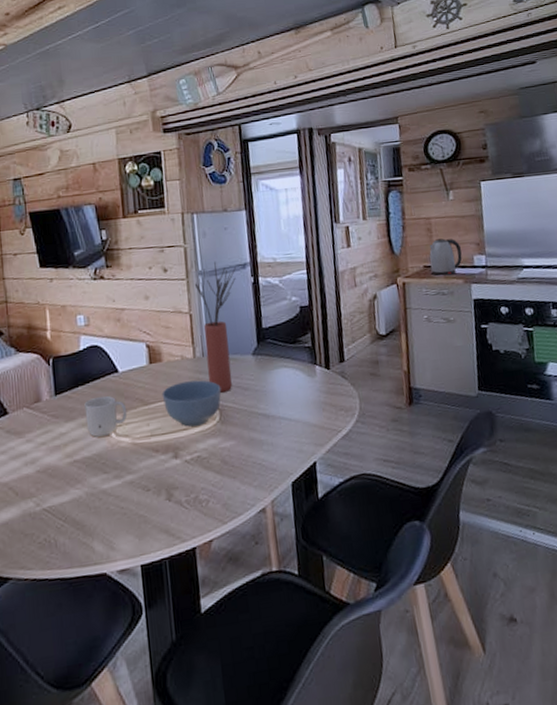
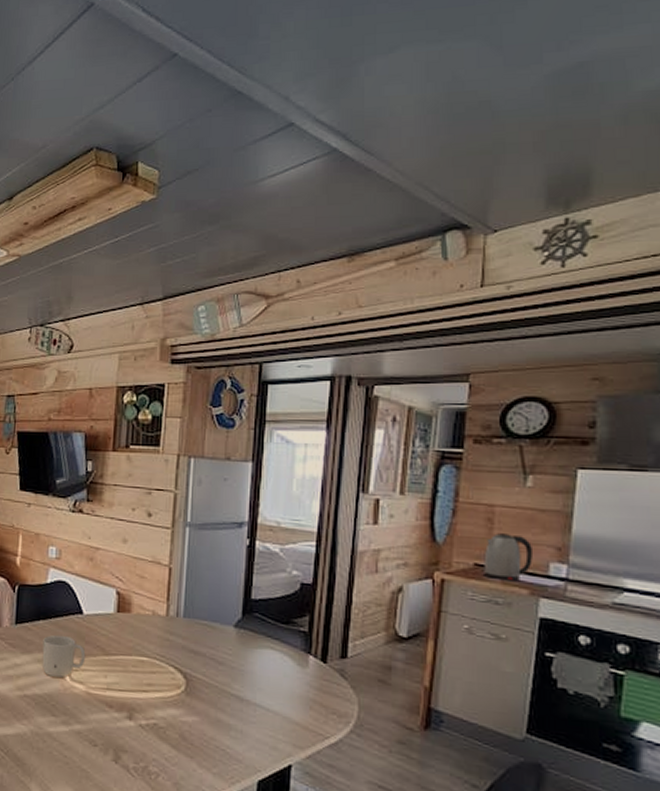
bowl: present [161,380,222,427] -> none [125,639,192,691]
vase: present [194,261,236,393] -> none [179,513,230,661]

